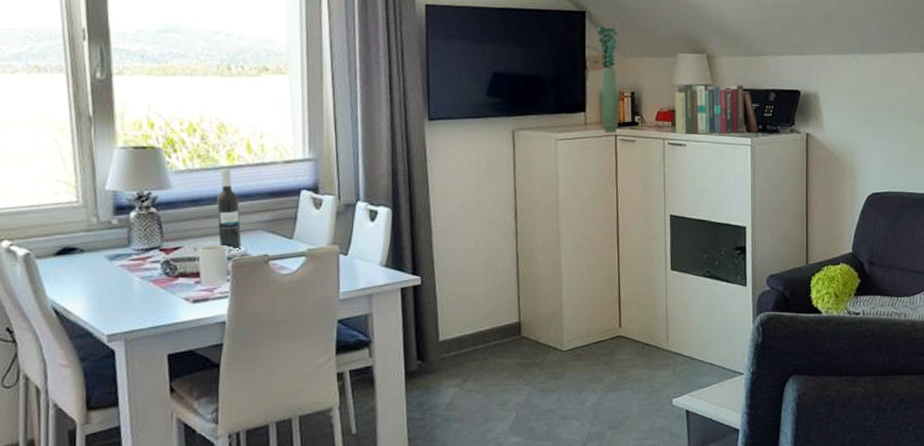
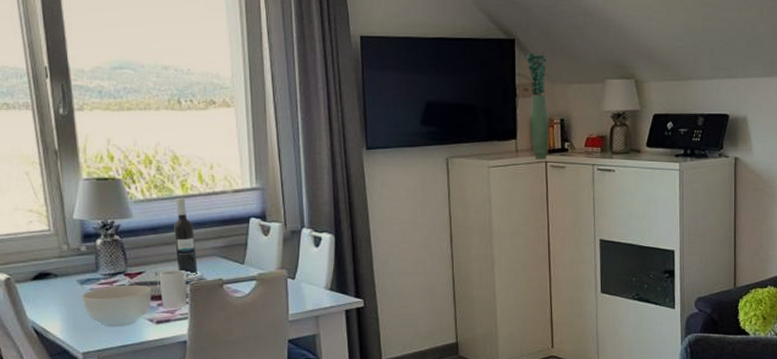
bowl: none [110,261,189,307] -> present [82,284,152,328]
books: present [674,84,759,135] -> none [603,110,687,161]

